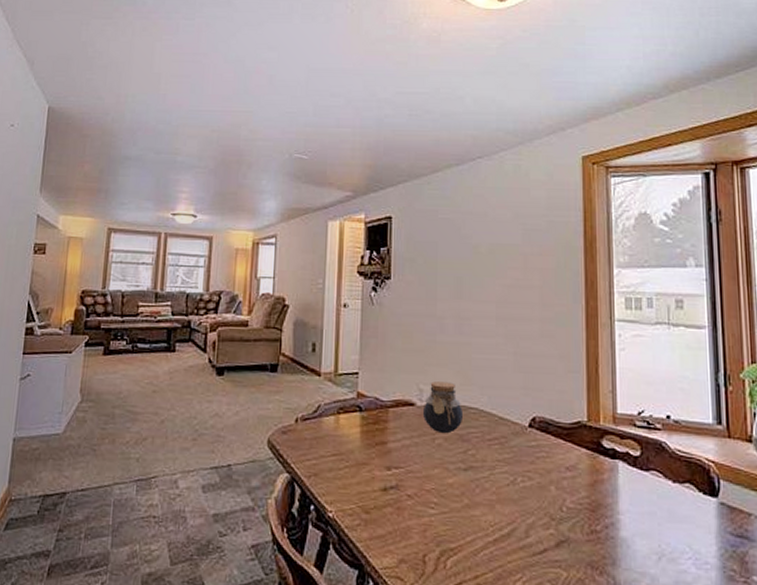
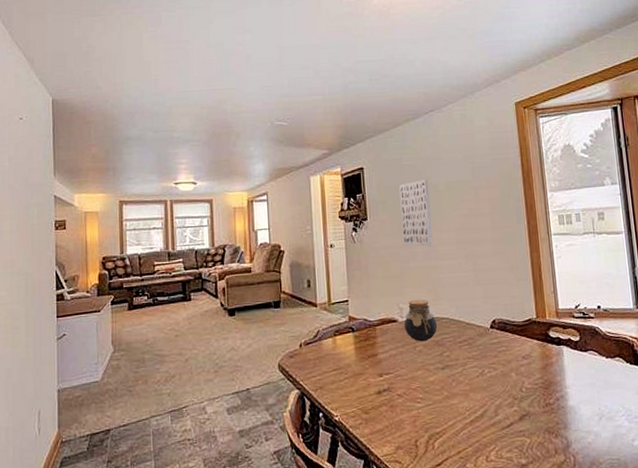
wall art: none [431,238,468,319] -> present [399,179,434,247]

